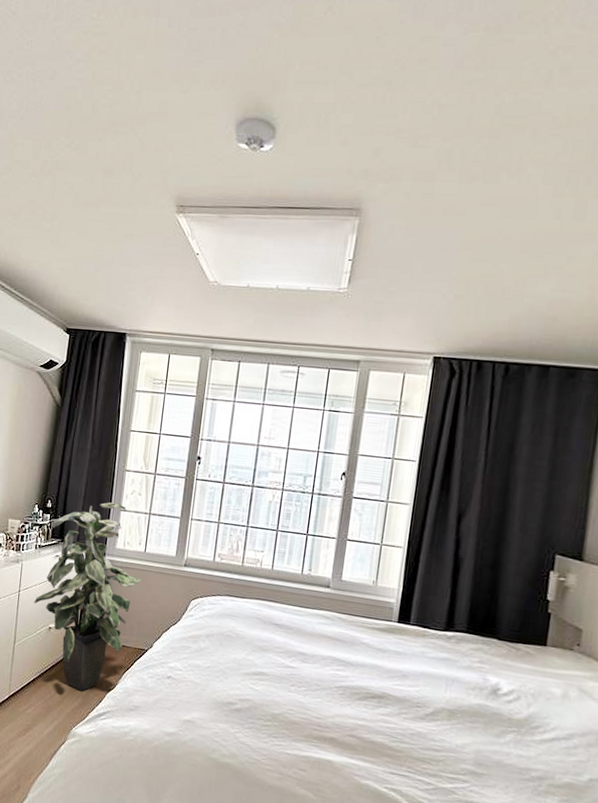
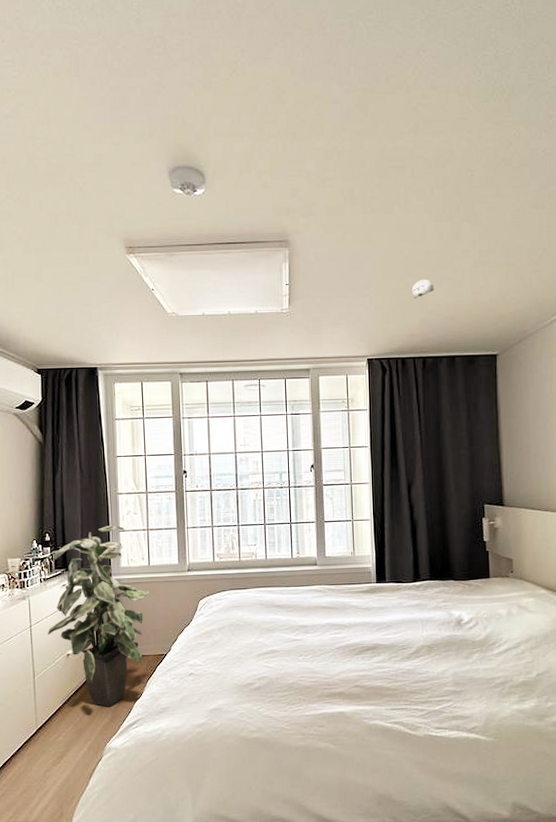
smoke detector: none [506,266,538,291] -> present [411,279,435,299]

